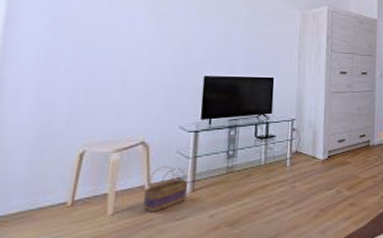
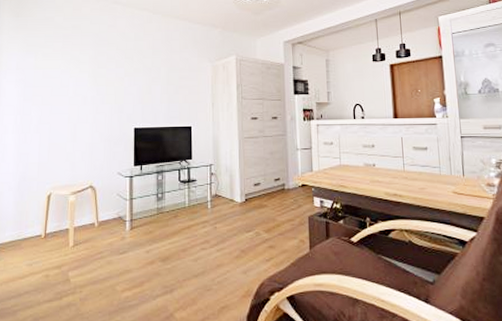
basket: present [142,165,189,212] -> none [94,206,128,246]

